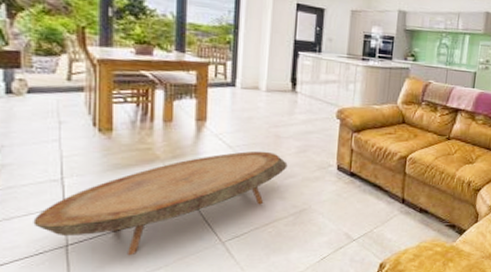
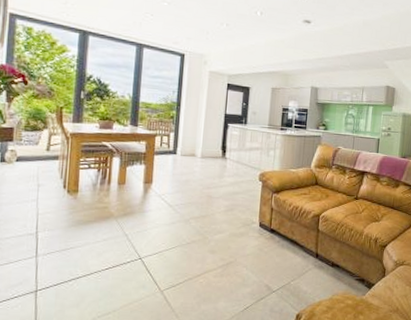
coffee table: present [33,151,288,256] -> none [12,209,218,301]

